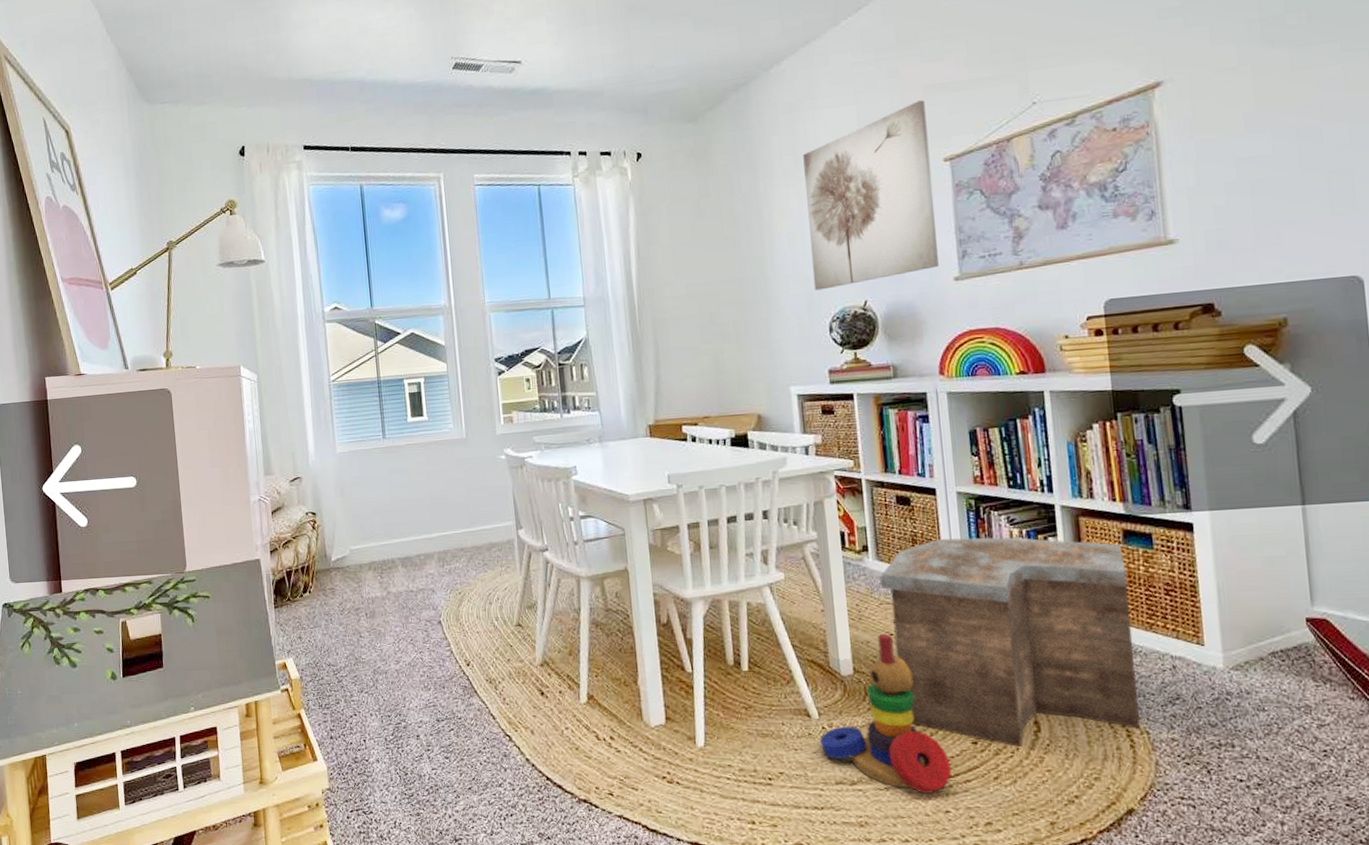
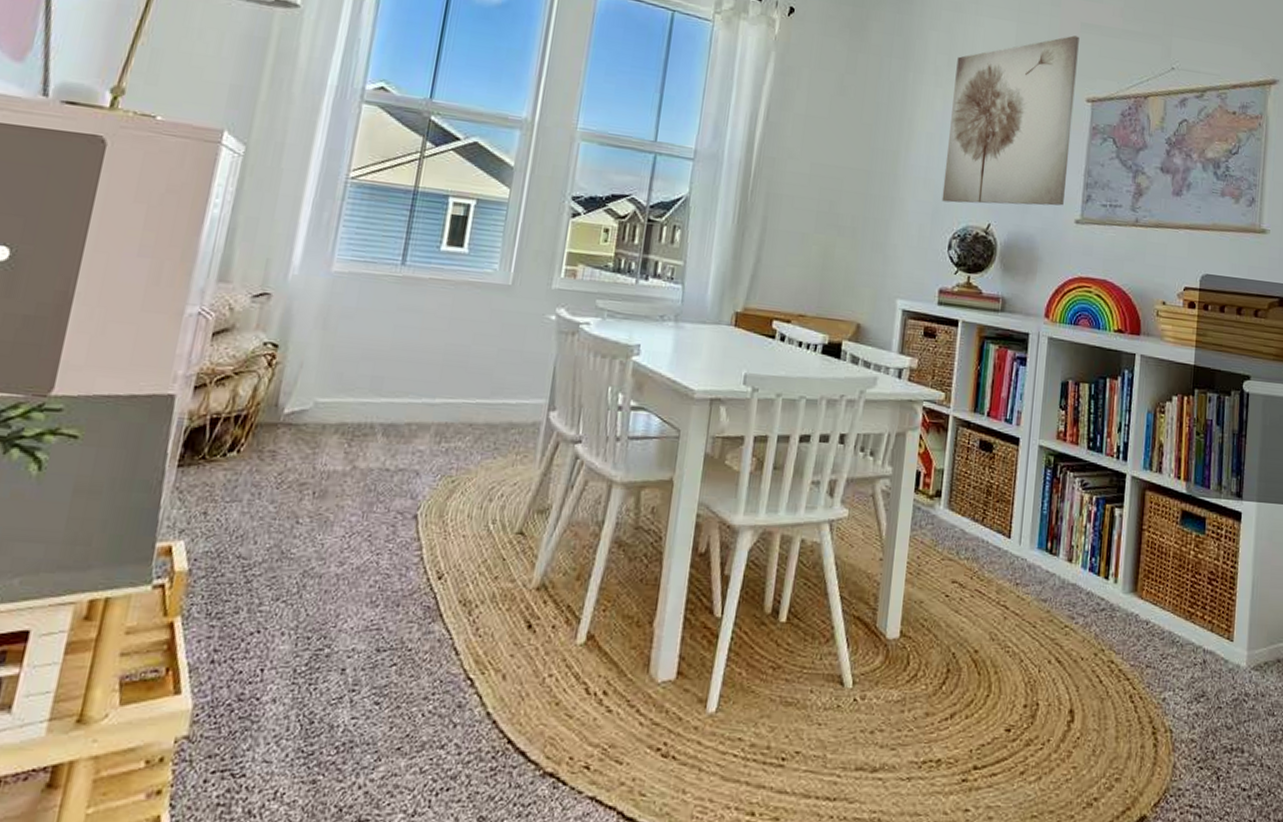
stacking toy: present [819,633,952,794] -> none [847,593,980,788]
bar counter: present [879,537,1140,748] -> none [946,494,1179,740]

